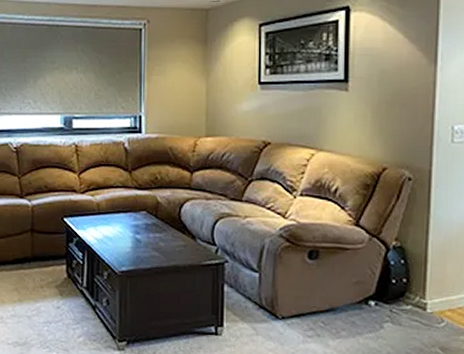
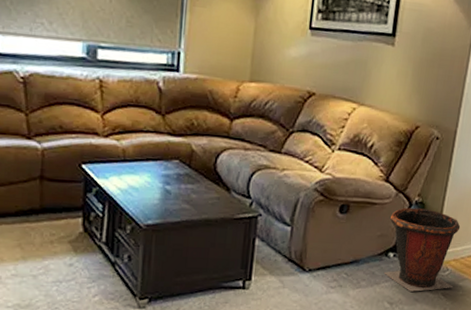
waste bin: none [366,252,454,345] -> present [384,207,461,292]

